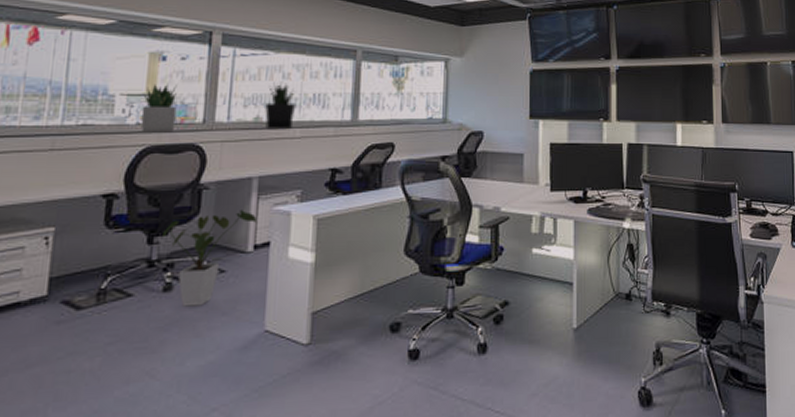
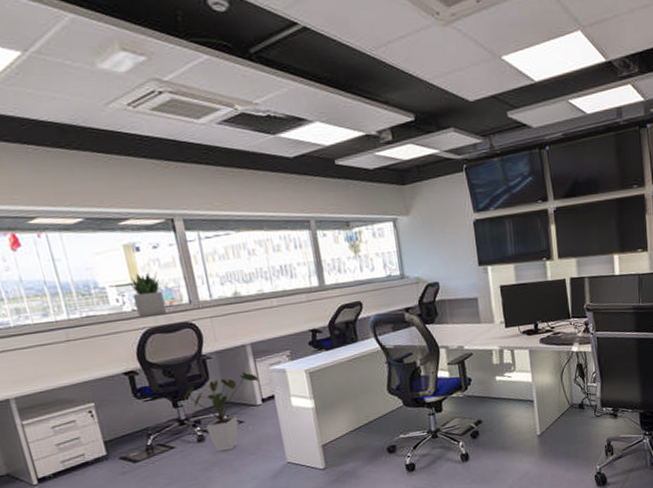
planter: present [264,83,296,130] -> none [239,259,269,303]

